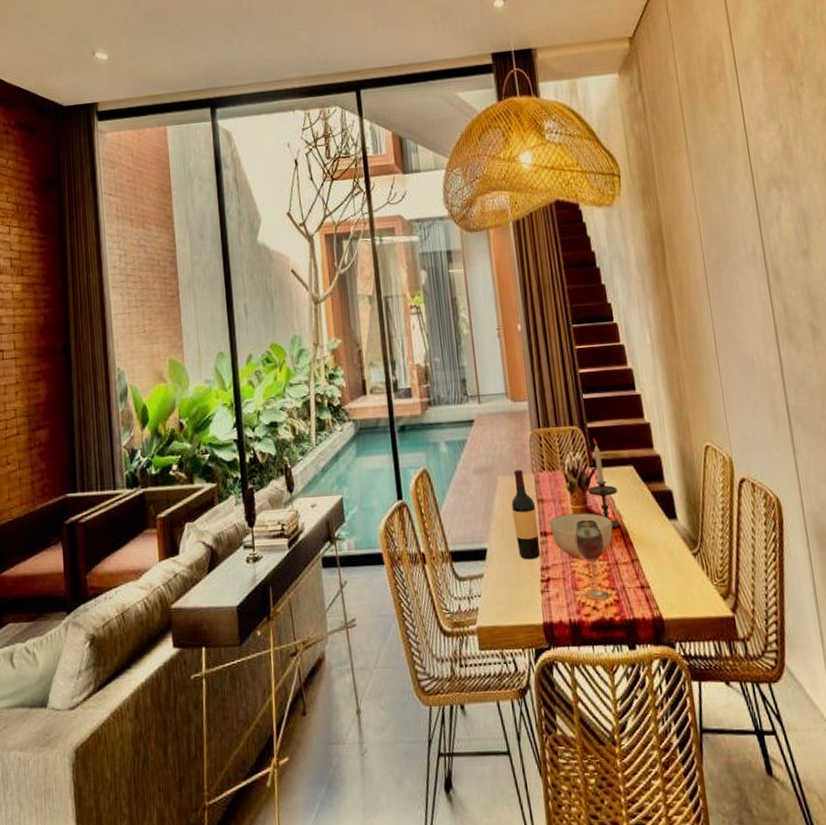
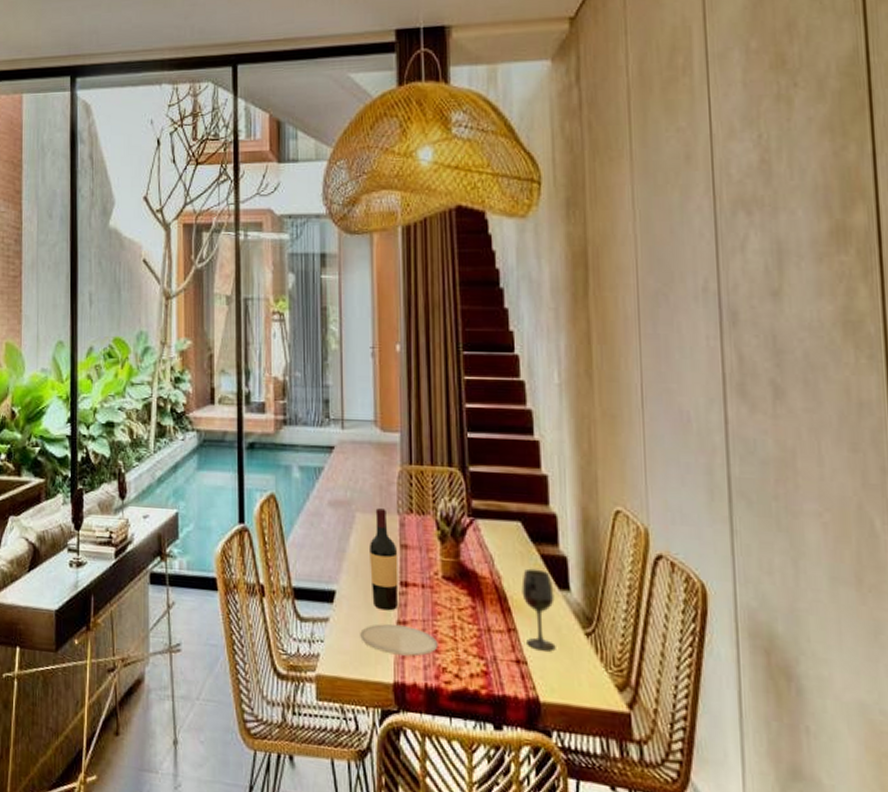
plate: none [511,570,577,598] -> present [360,623,438,657]
bowl: present [548,513,613,561] -> none [411,565,490,621]
wineglass: present [574,519,610,601] -> none [440,574,477,669]
candlestick: present [587,438,620,530] -> none [462,484,499,592]
wine glass: none [638,504,671,575] -> present [521,568,556,651]

